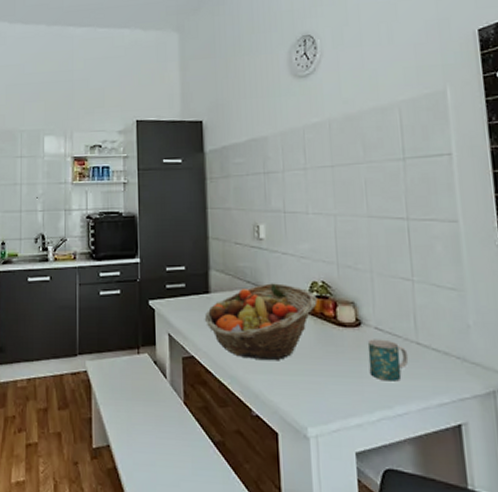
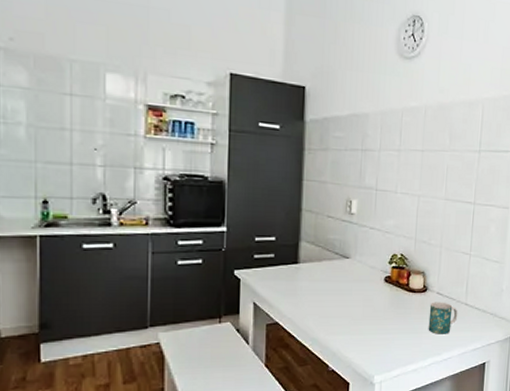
fruit basket: present [204,283,318,361] -> none [291,255,395,324]

